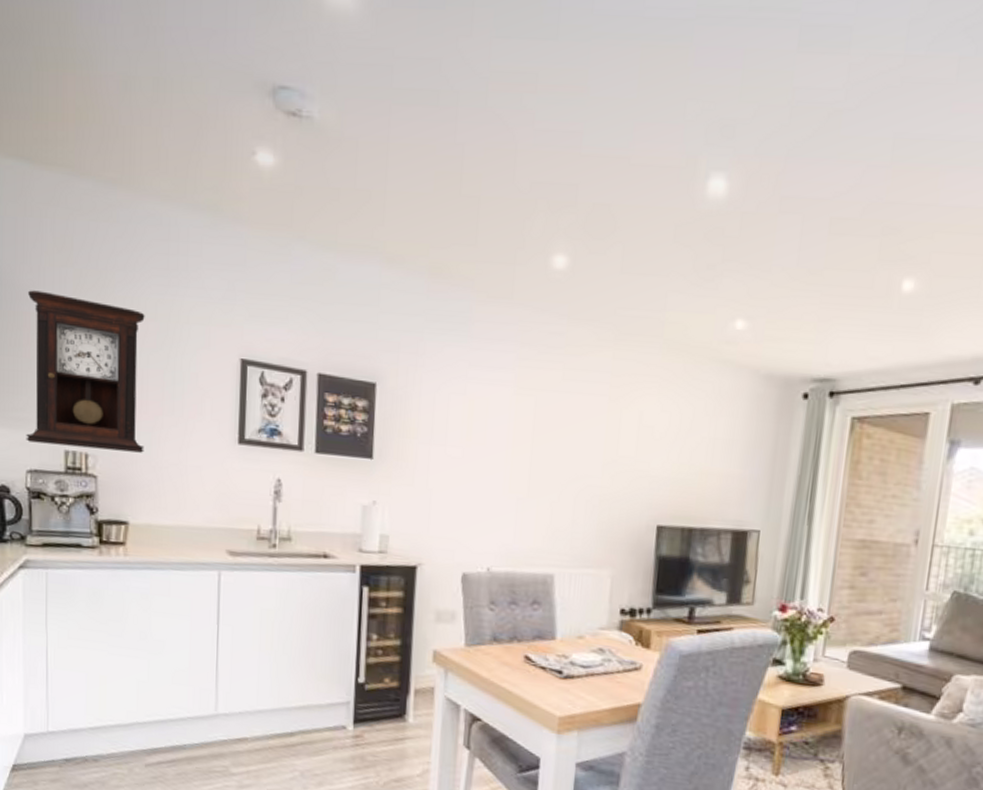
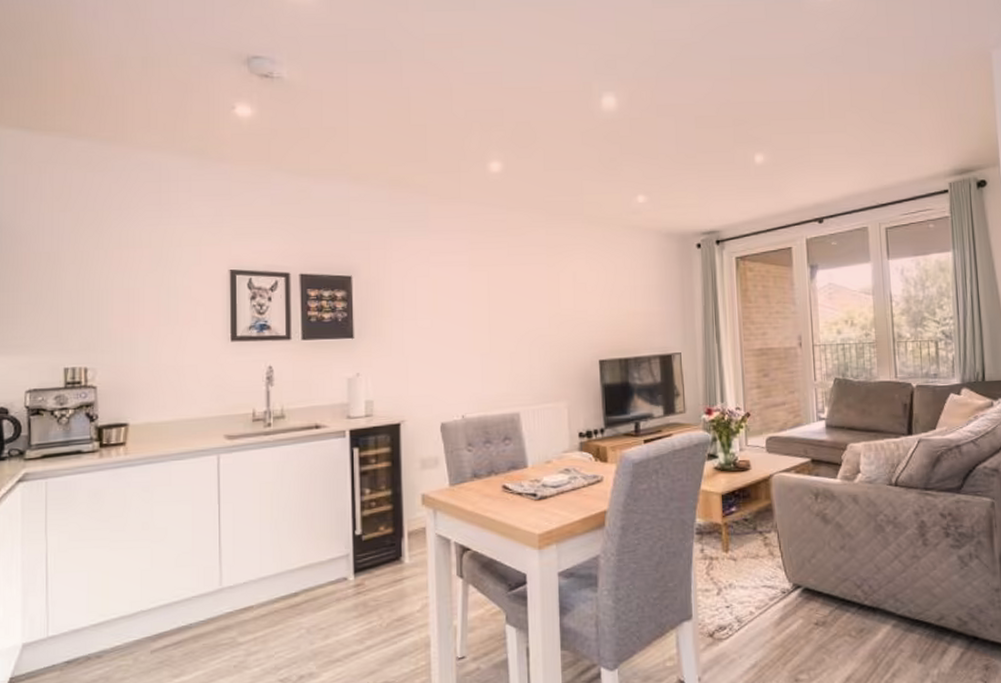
pendulum clock: present [26,290,145,453] -> none [25,233,142,365]

